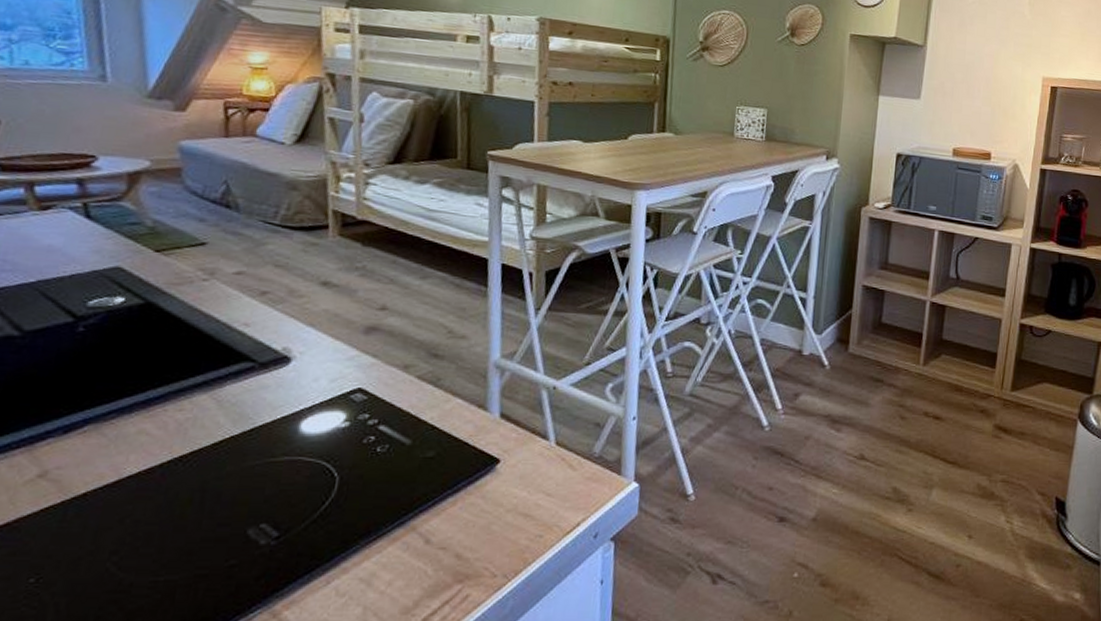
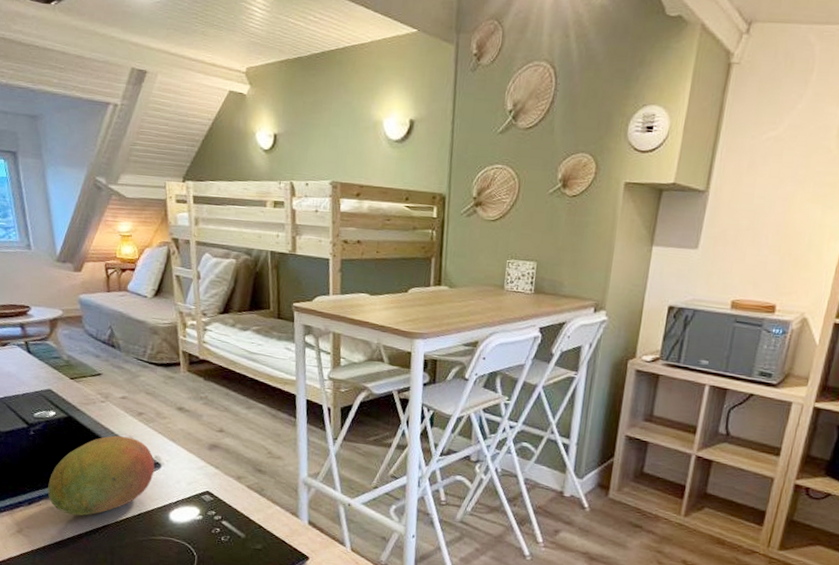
fruit: none [99,324,282,442] -> present [47,435,155,516]

